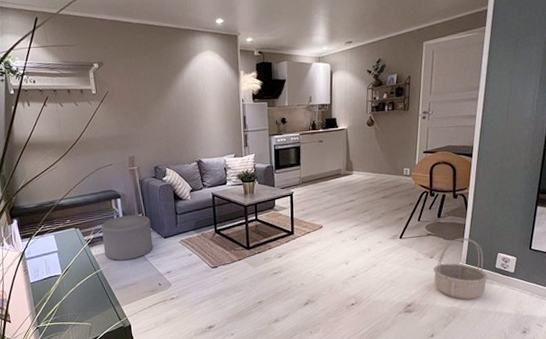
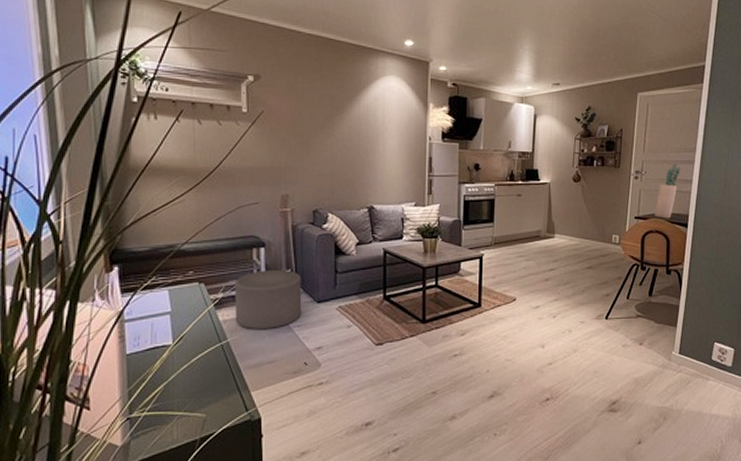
basket: present [434,237,488,300] -> none [643,321,704,398]
vase: none [441,101,465,151] -> present [654,162,681,219]

